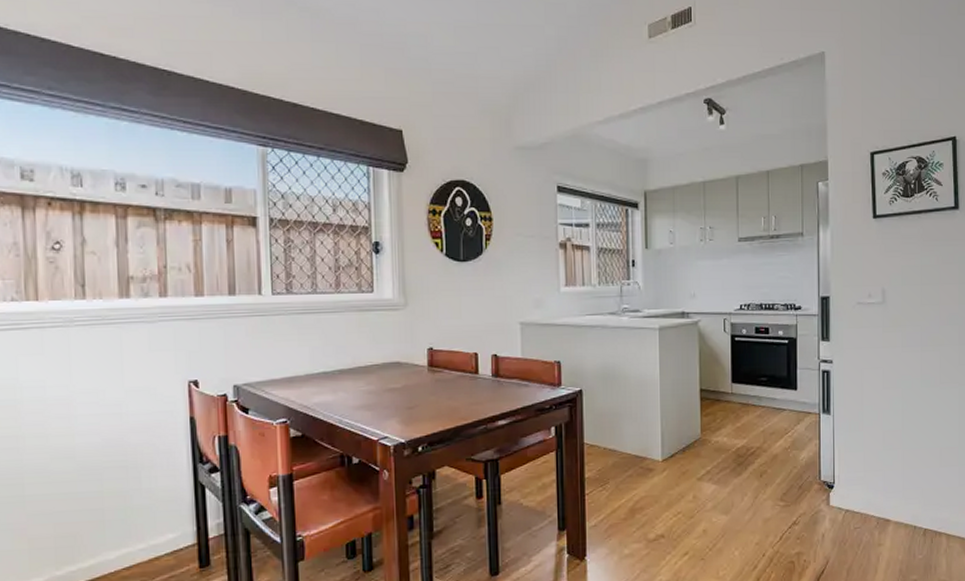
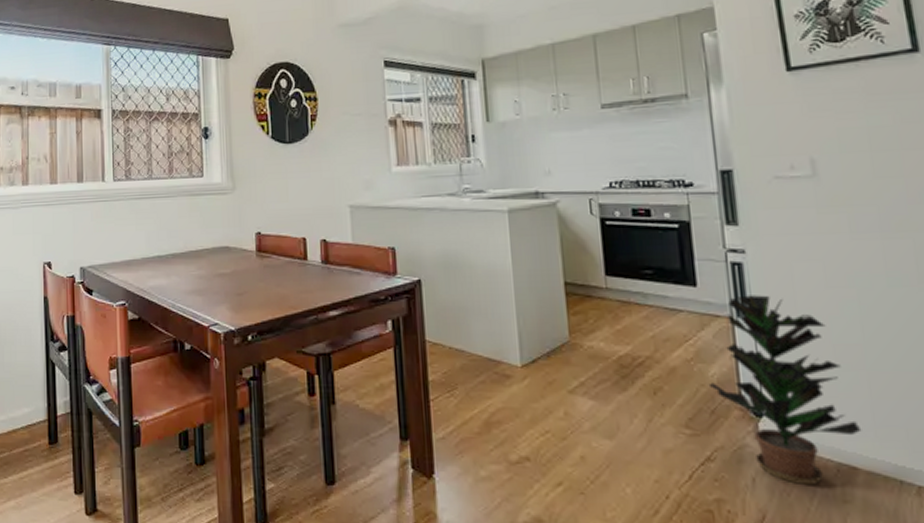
potted plant: none [799,395,895,536] -> present [708,295,862,485]

